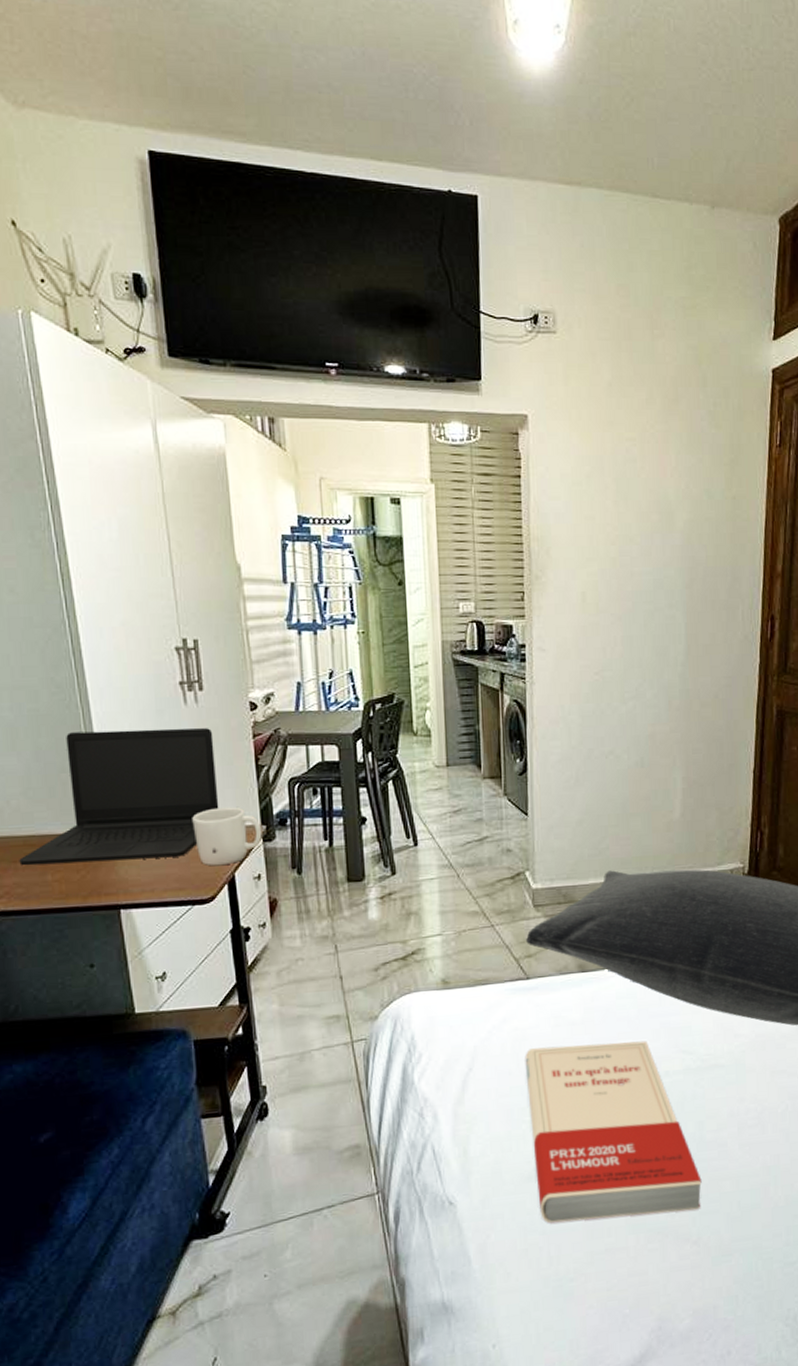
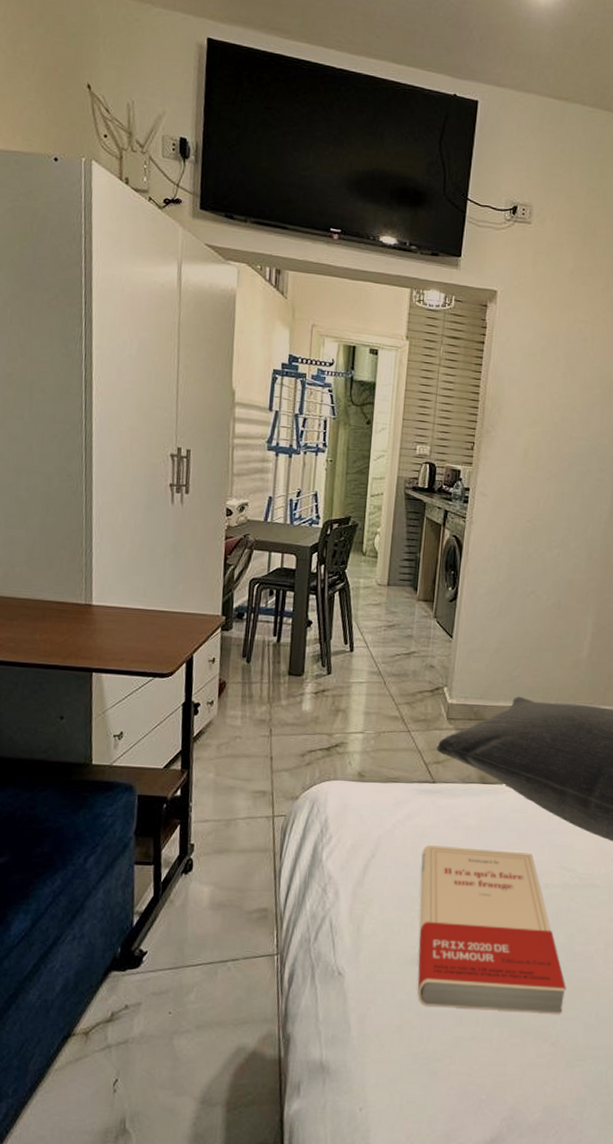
laptop: present [19,728,219,866] -> none [14,515,192,634]
mug: present [192,806,262,866] -> none [163,595,222,647]

